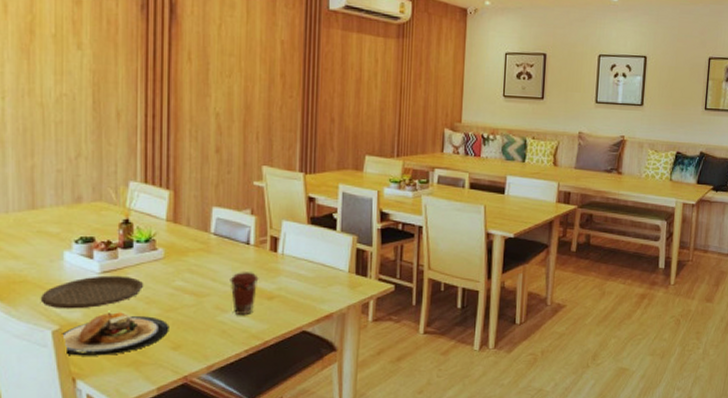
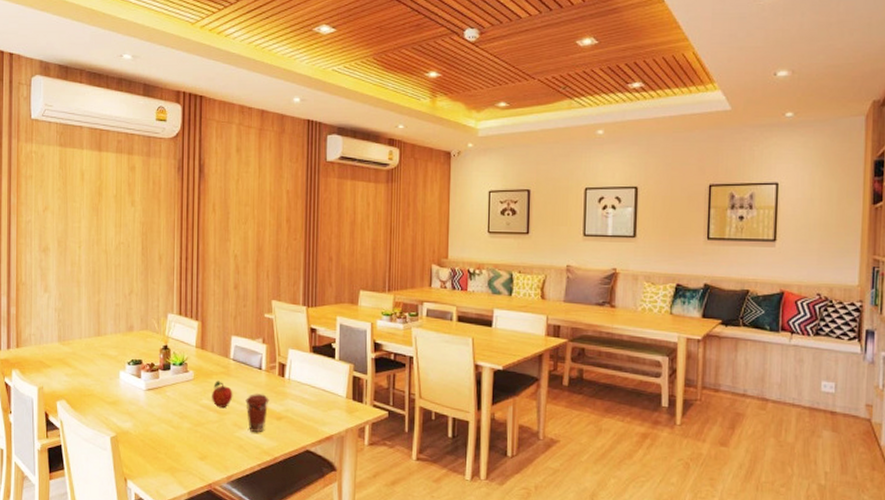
plate: present [40,275,144,309] -> none [102,392,179,420]
plate: present [62,312,169,356] -> none [117,424,198,461]
fruit: none [186,259,214,289] -> present [211,381,233,408]

